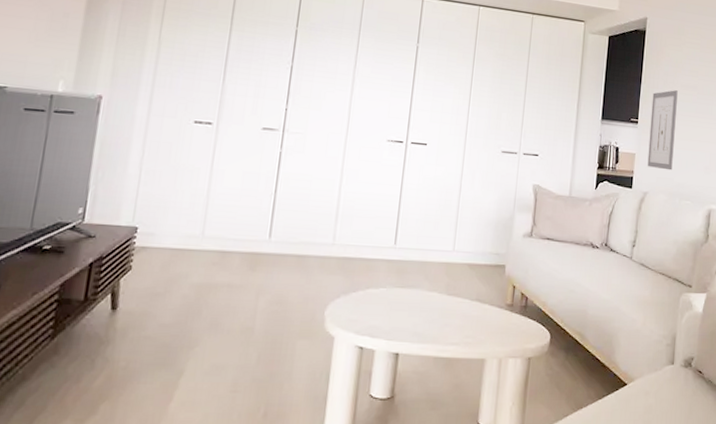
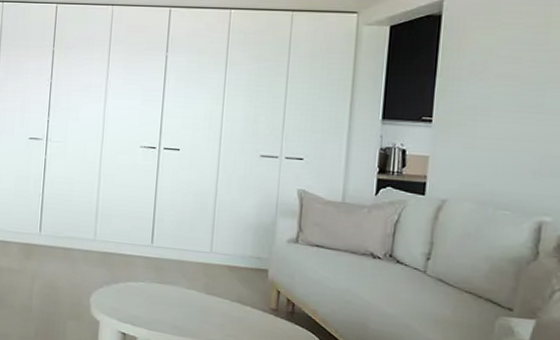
wall art: present [647,90,678,171] -> none [446,81,490,176]

